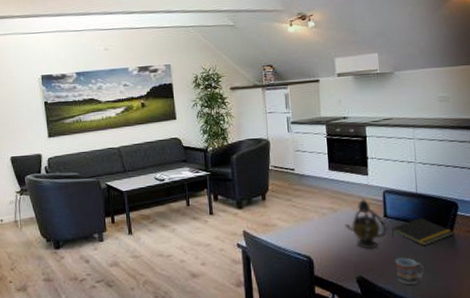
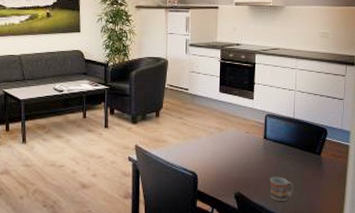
teapot: present [344,199,388,249] -> none [228,121,266,167]
notepad: present [392,218,454,246] -> none [269,141,322,167]

